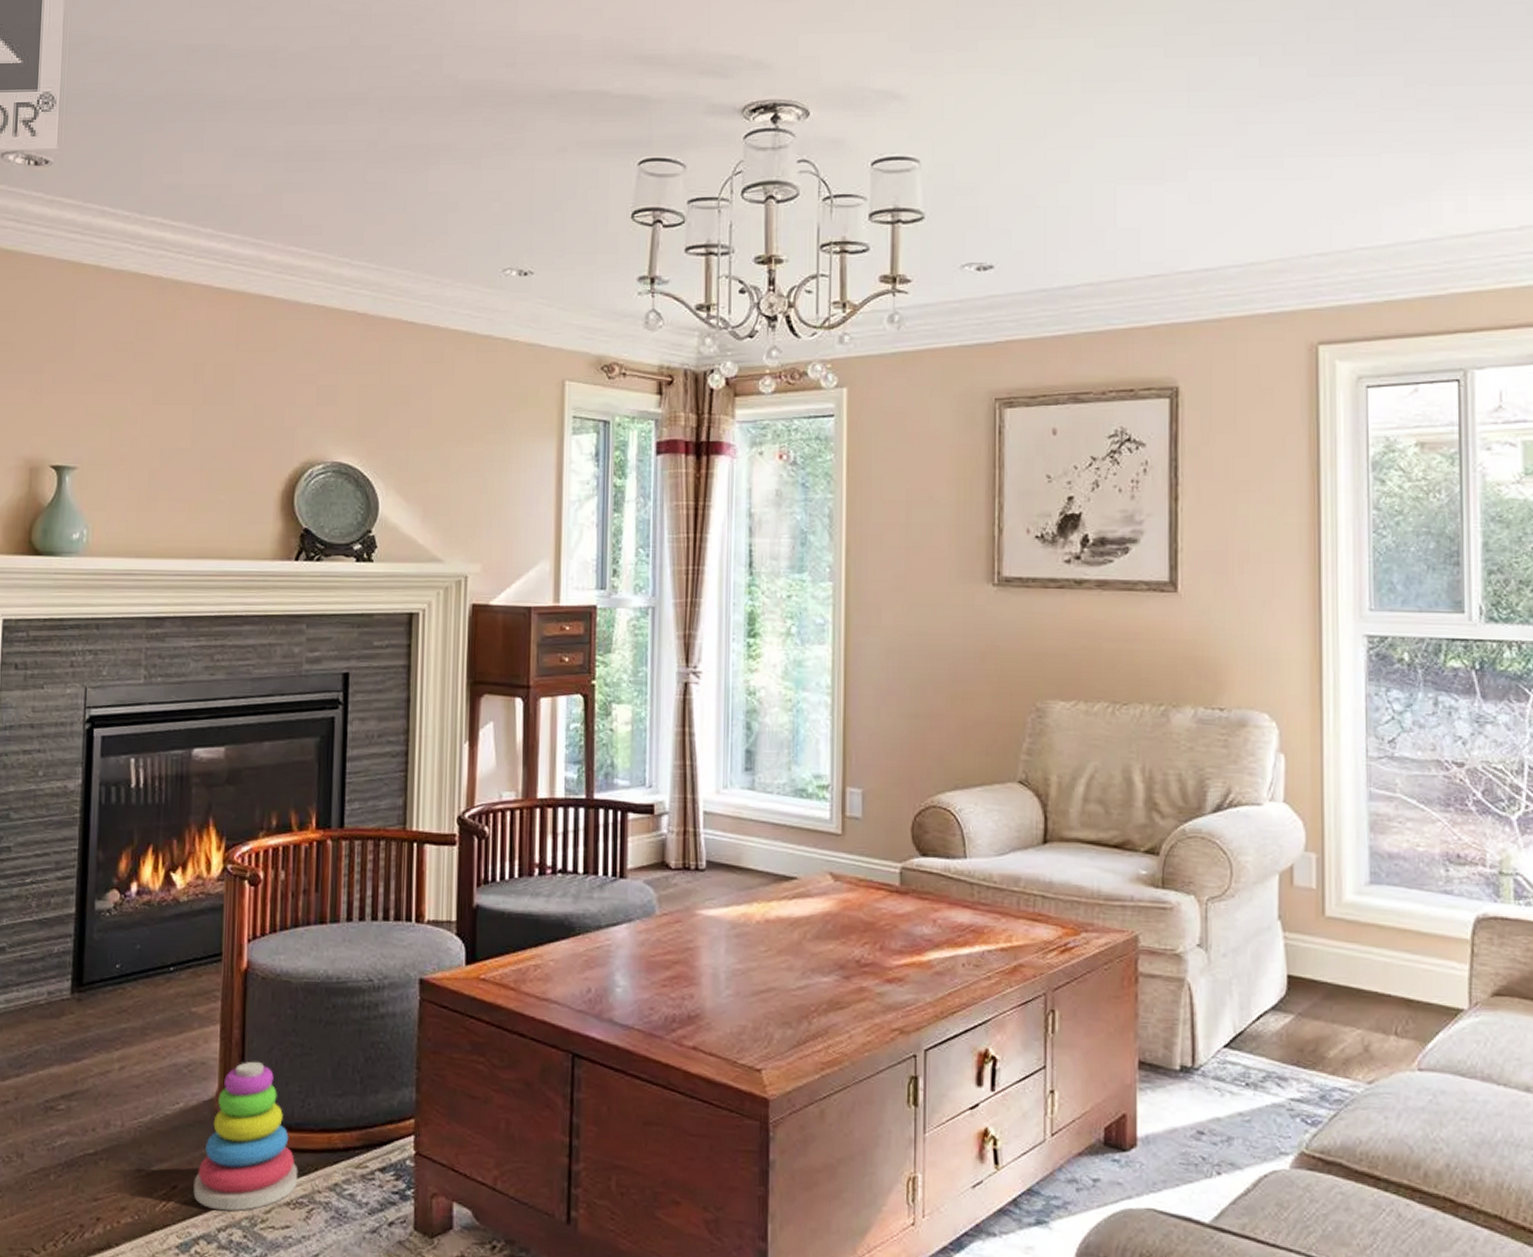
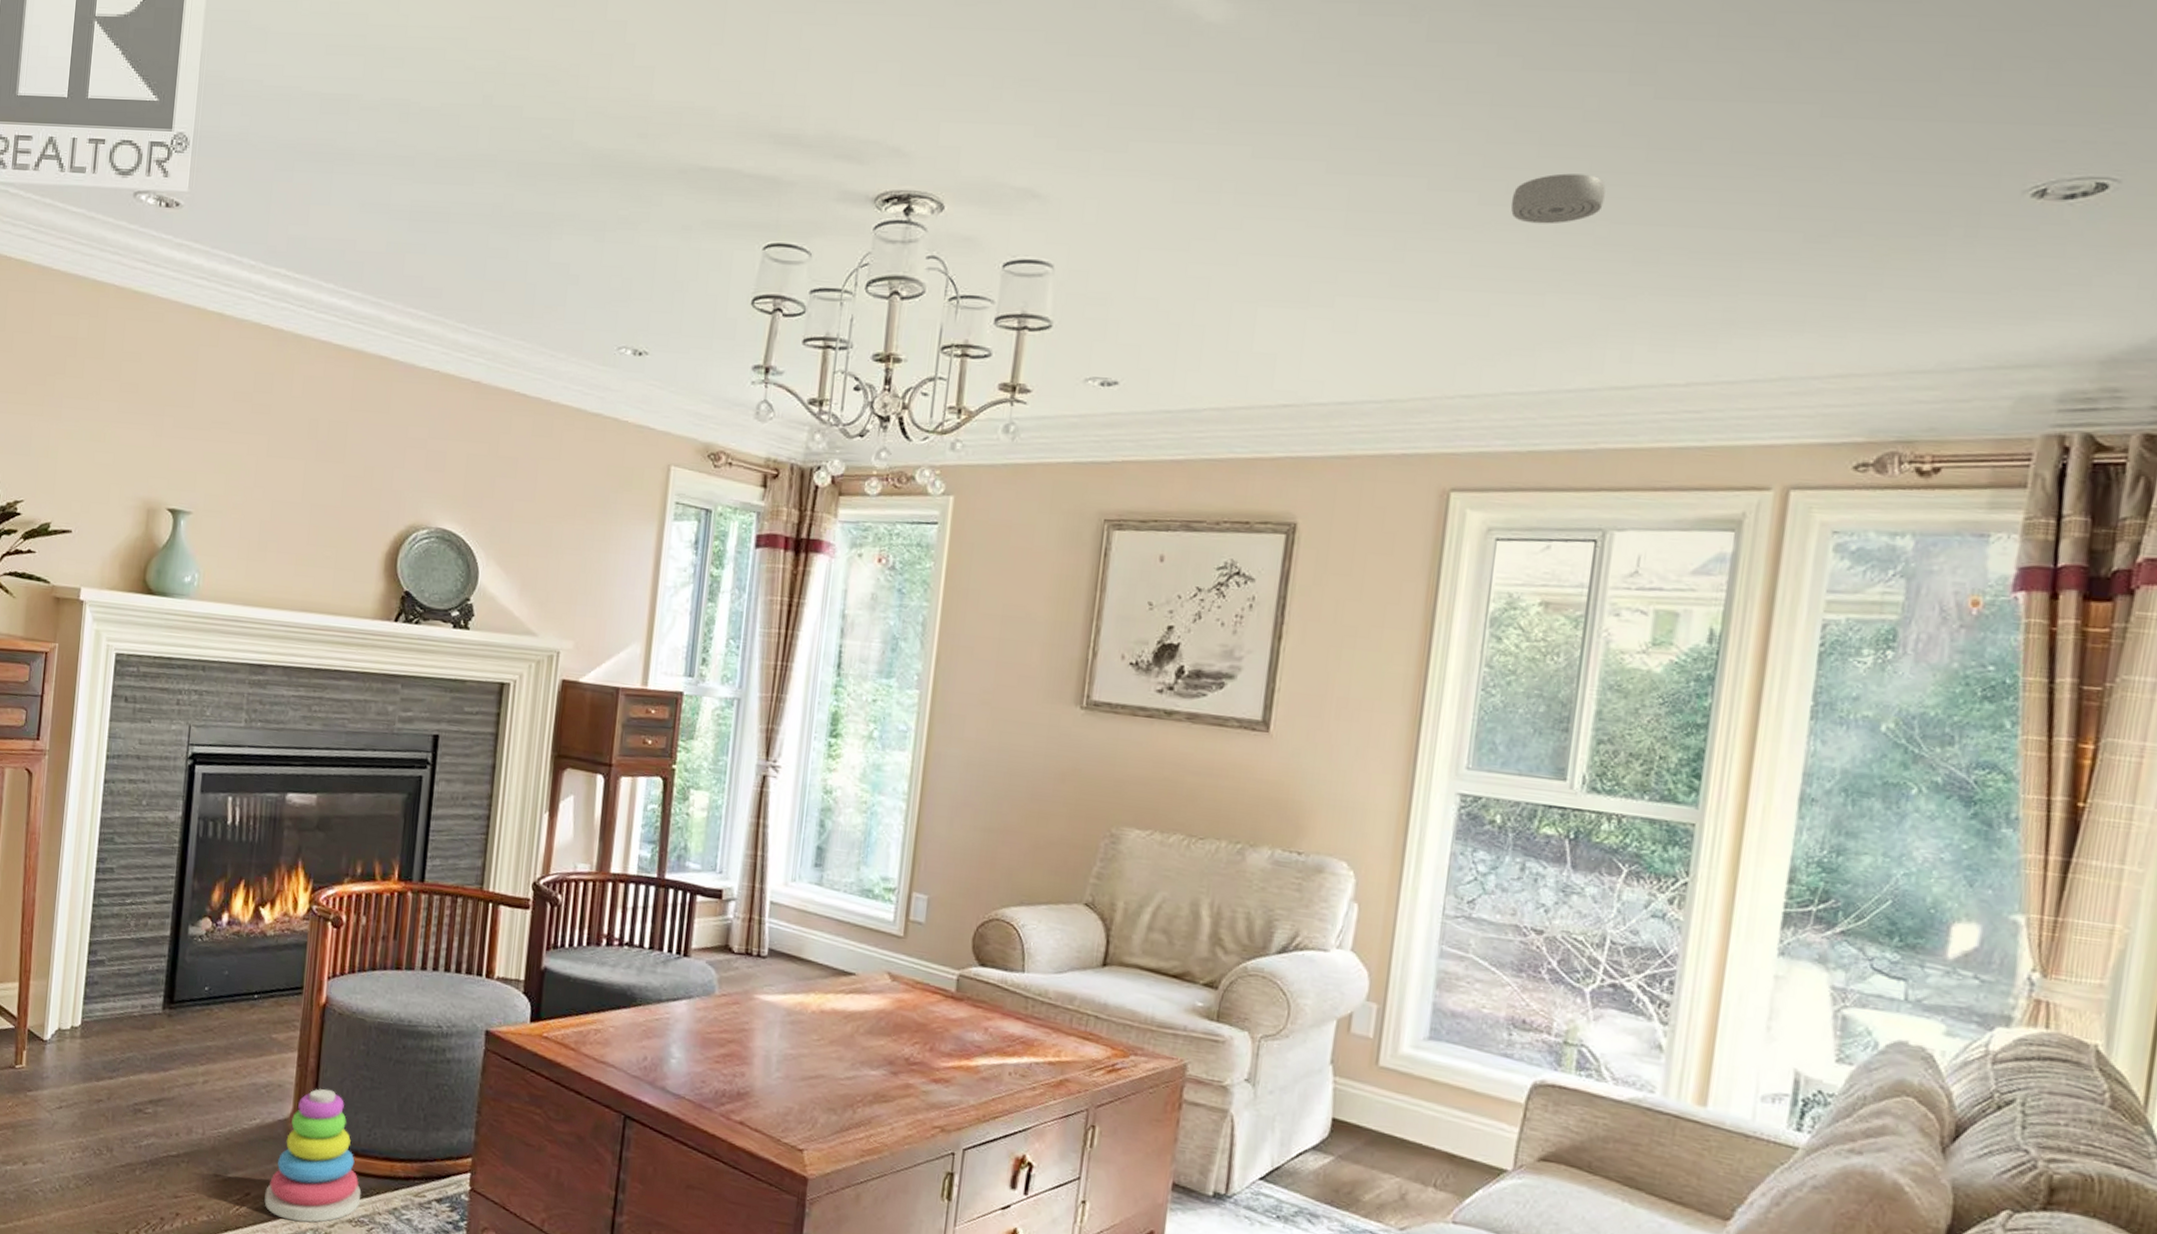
smoke detector: none [1337,43,1421,91] -> present [1510,173,1606,224]

